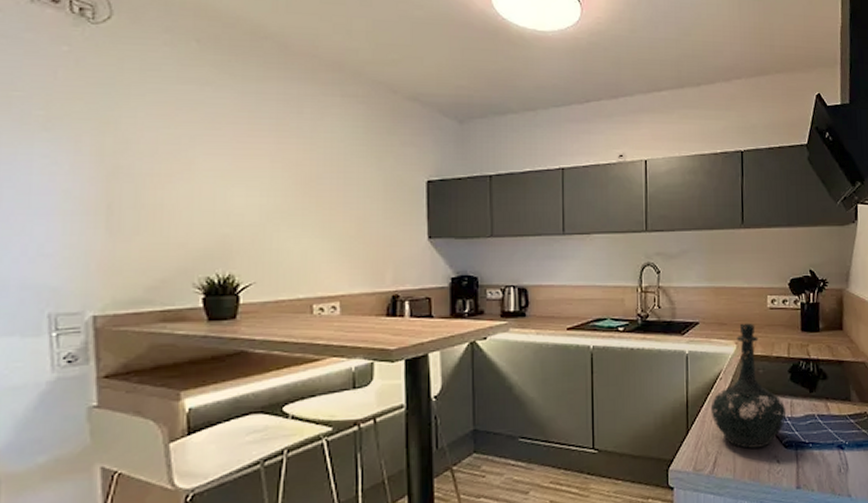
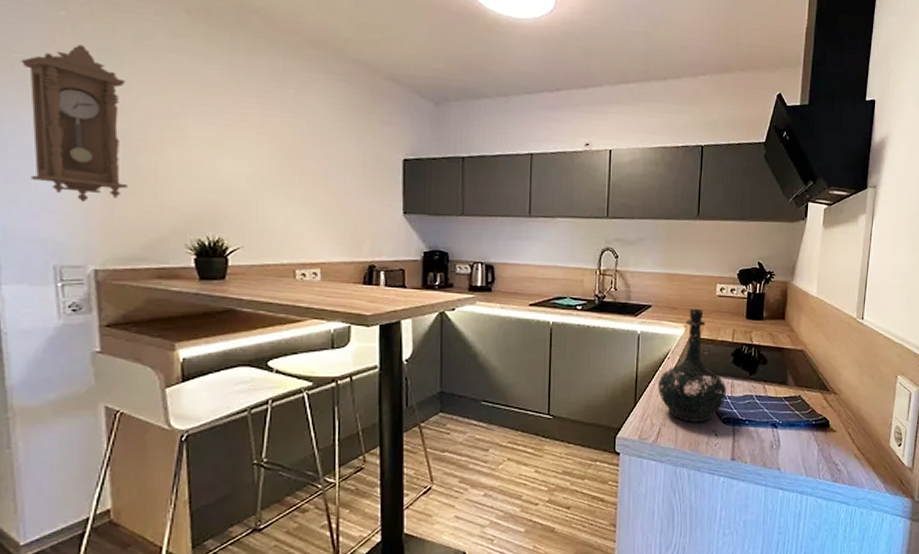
pendulum clock: none [19,80,132,245] -> present [20,45,127,203]

